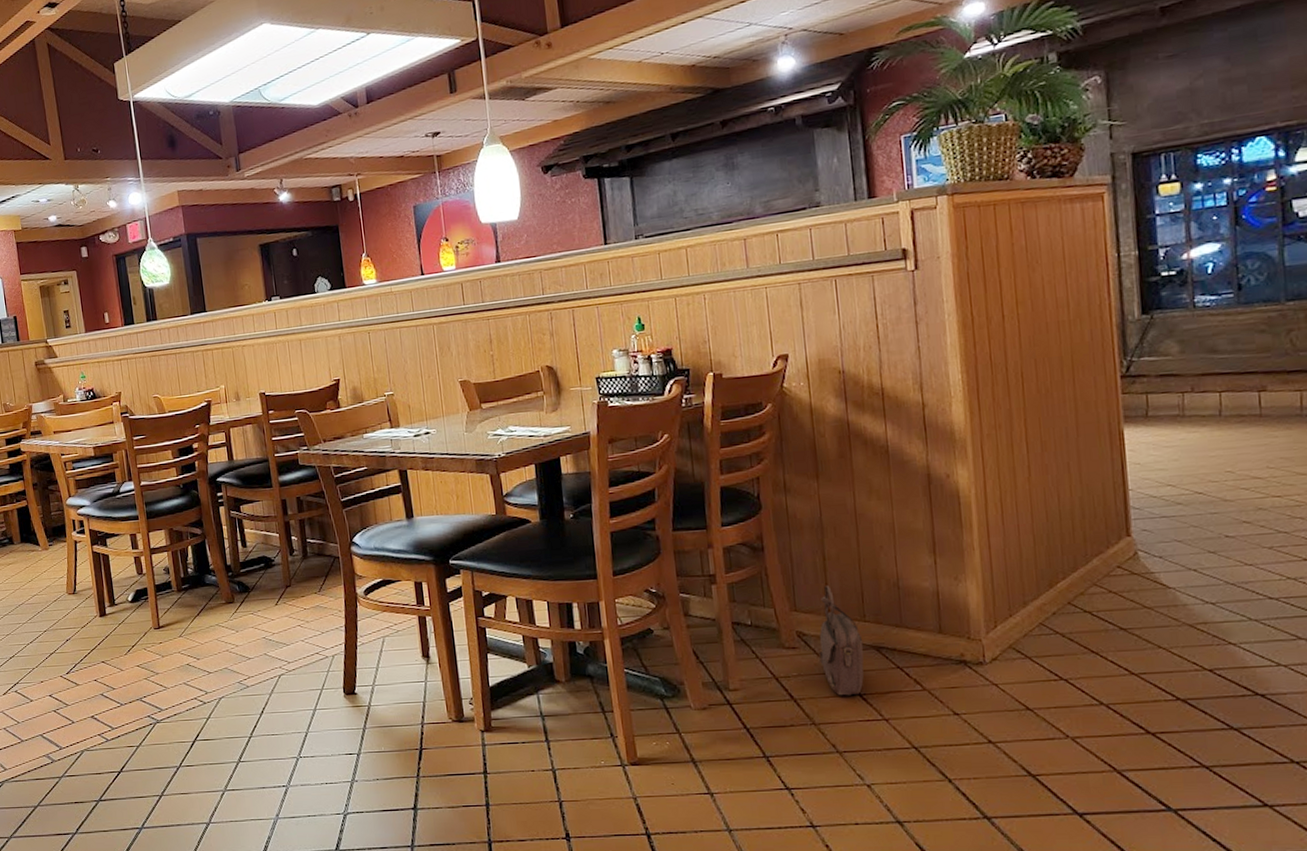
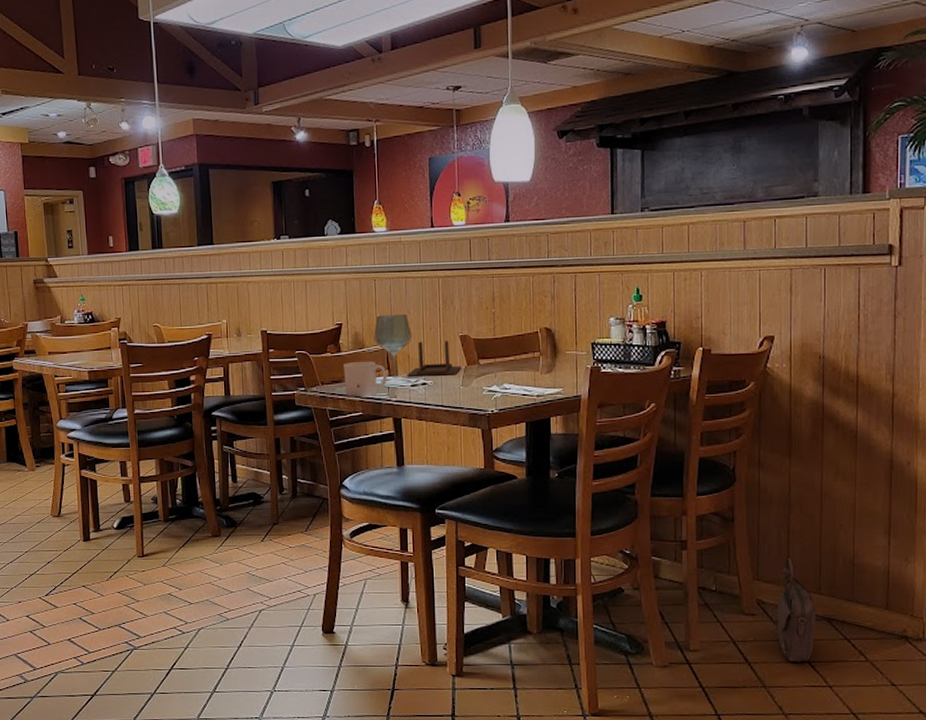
mug: none [344,414,390,453] -> present [343,361,388,398]
wine glass: none [372,364,413,438] -> present [373,314,413,386]
napkin holder: none [408,387,464,427] -> present [406,341,461,376]

